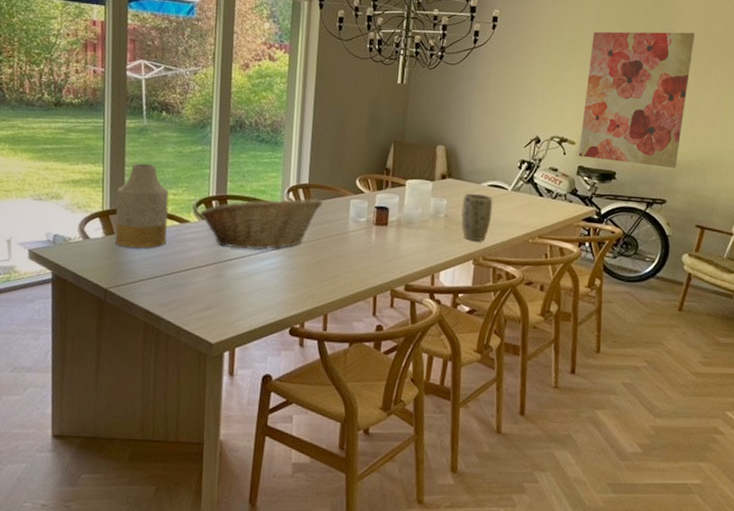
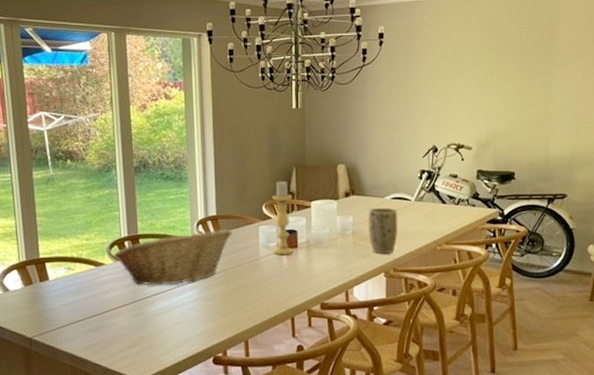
vase: present [115,163,169,249] -> none [31,213,85,296]
candle holder: none [362,155,388,231] -> present [272,180,294,254]
wall art: present [578,31,696,168] -> none [476,28,578,163]

